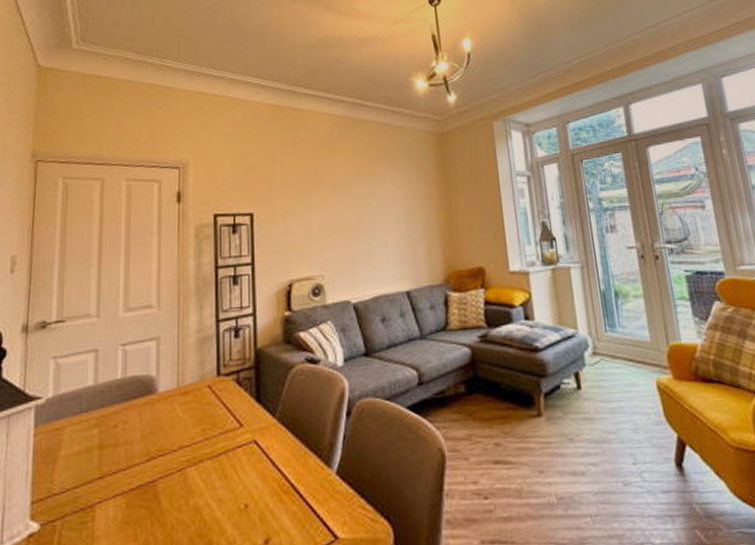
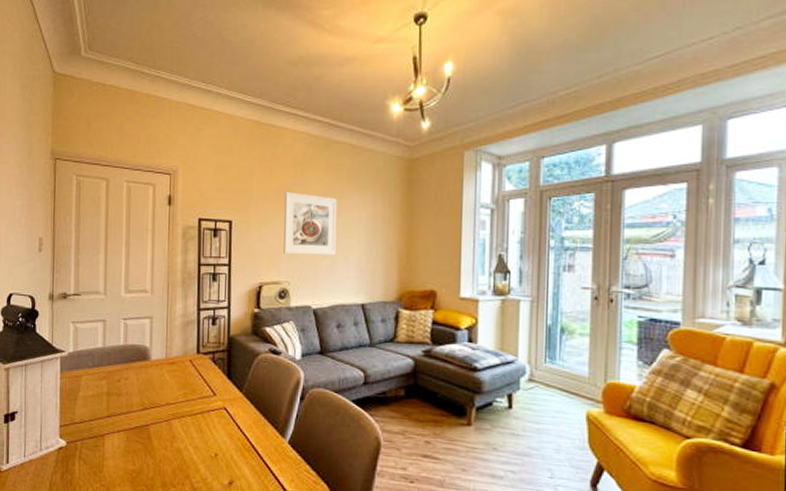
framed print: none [312,175,373,245] -> present [284,191,338,256]

